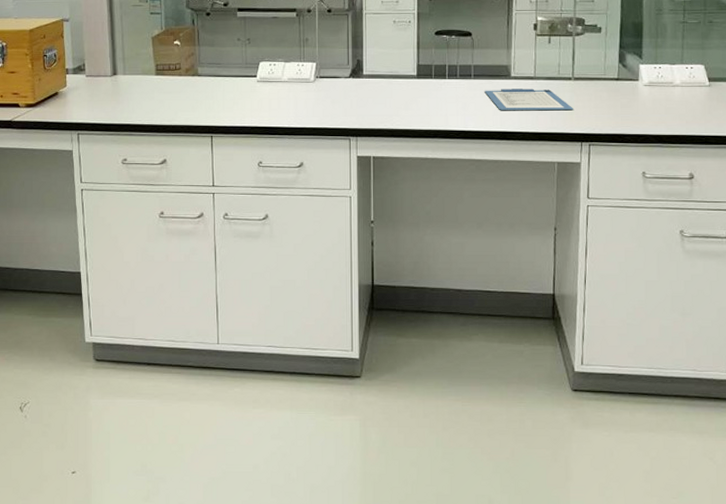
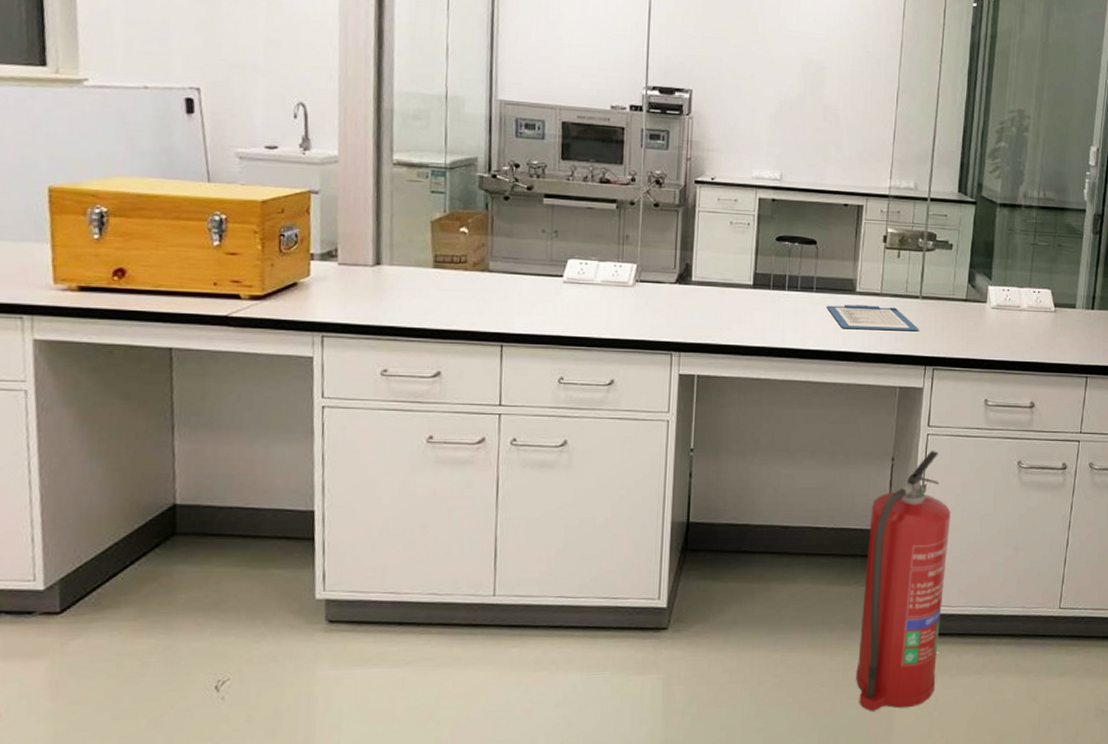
fire extinguisher: none [532,220,615,460] -> present [856,450,951,711]

